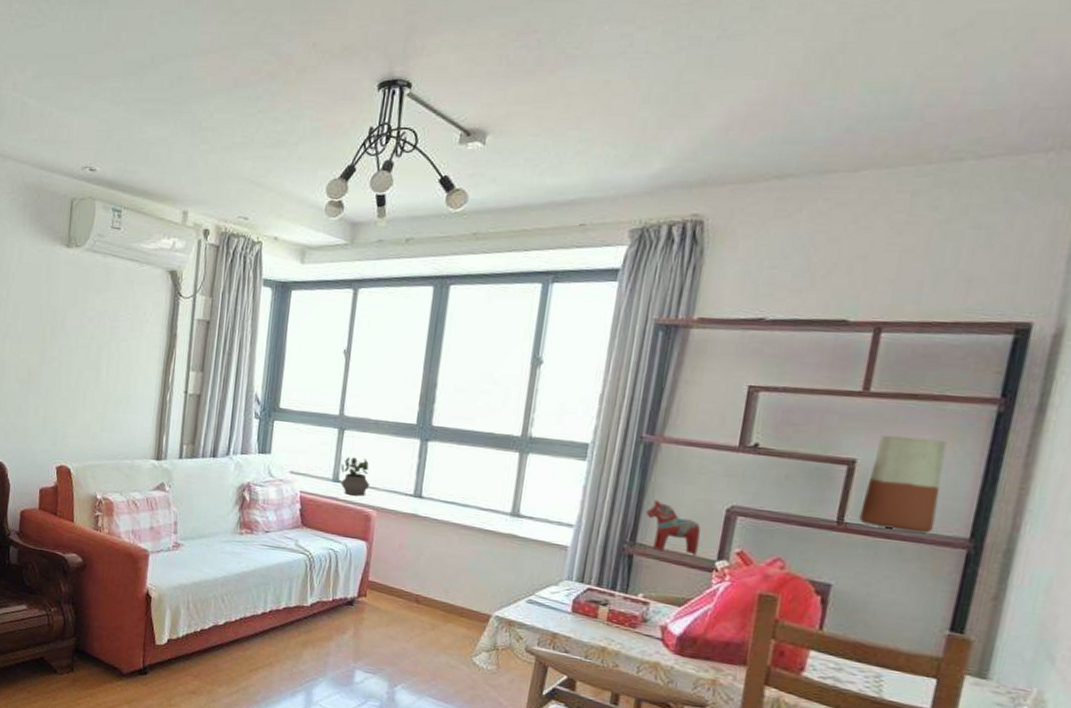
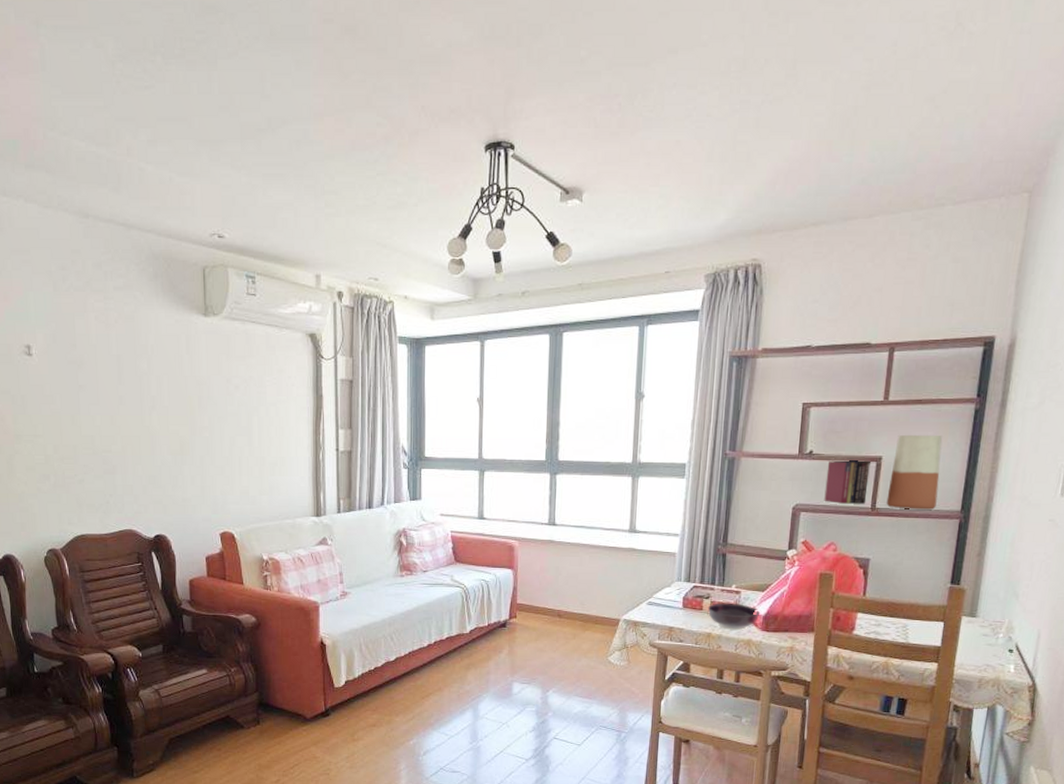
potted plant: present [340,457,370,496] -> none [484,495,511,530]
bowl: none [604,612,673,650] -> present [707,602,759,630]
decorative figurine: present [645,499,701,556] -> none [733,505,775,548]
books: none [770,457,839,517] -> present [824,458,871,505]

